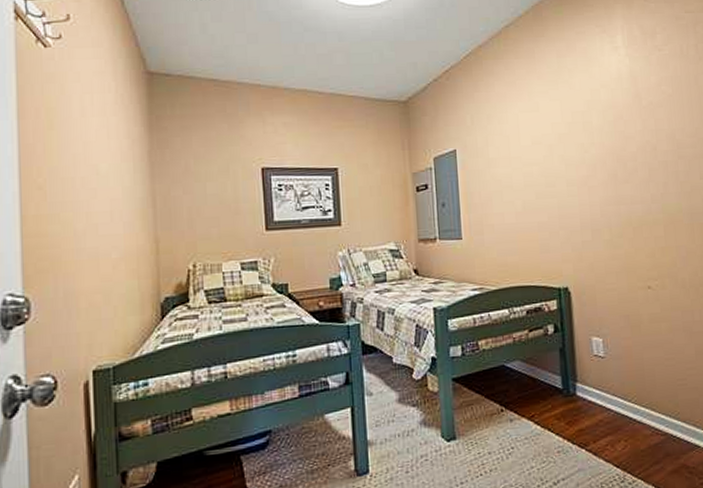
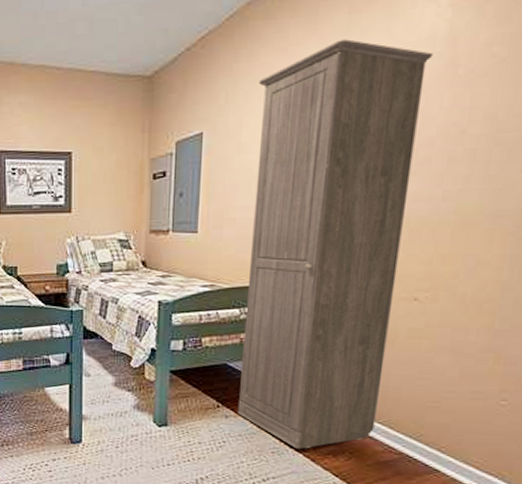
cabinet: none [497,77,640,444] -> present [237,39,433,449]

